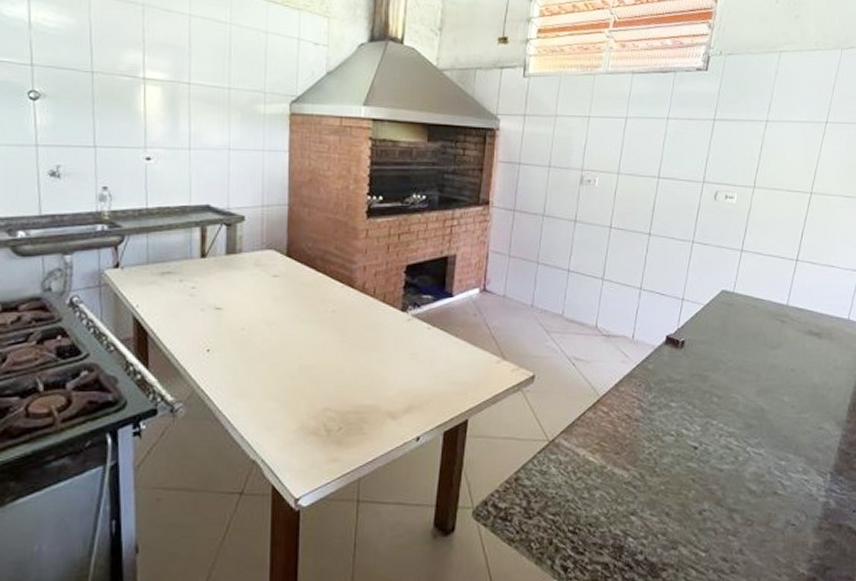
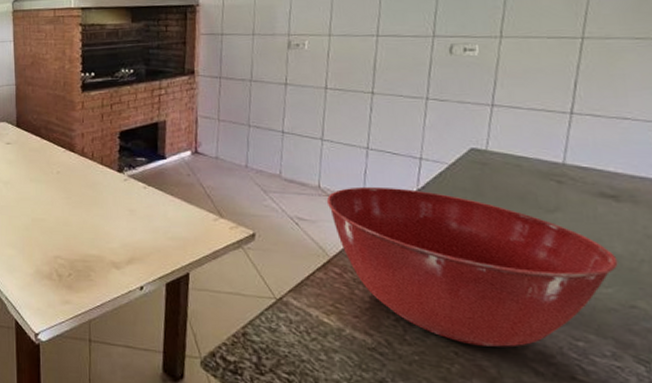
mixing bowl: none [601,326,815,472] -> present [326,186,618,347]

